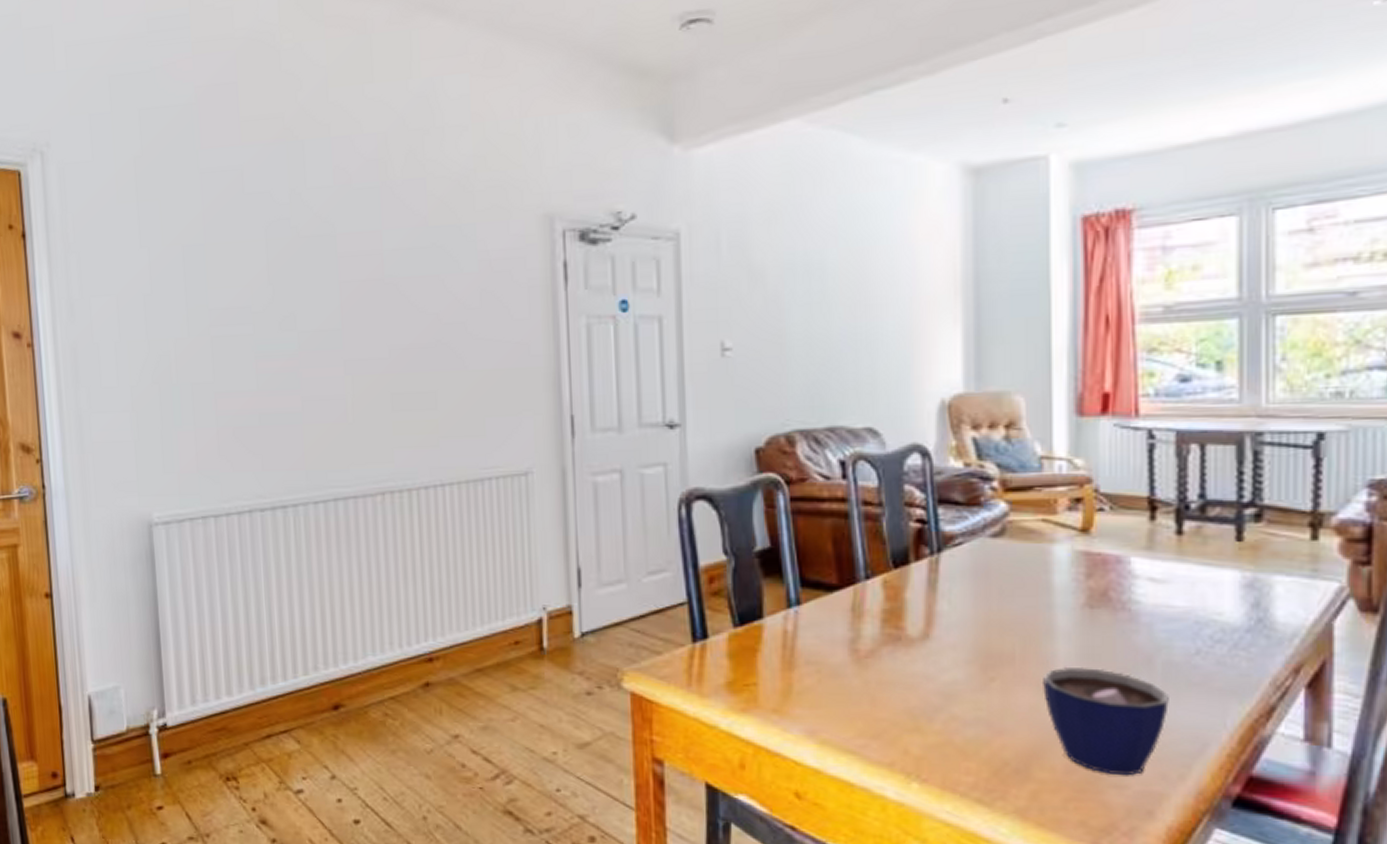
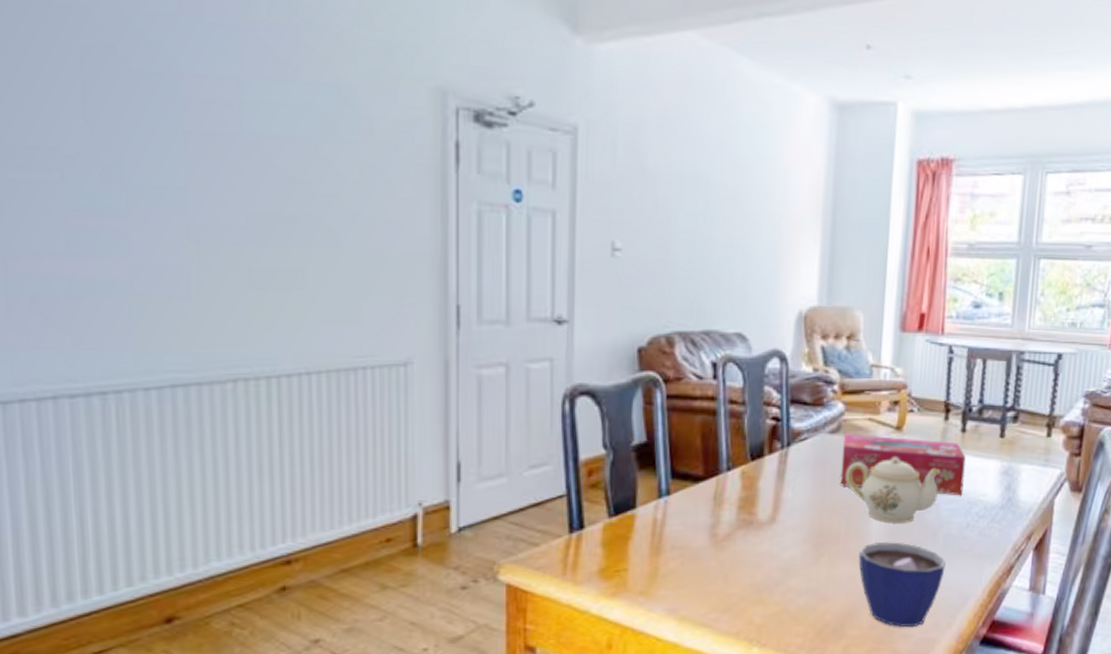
tissue box: none [1009,537,1188,614] -> present [840,433,967,496]
teapot: none [1017,565,1150,645] -> present [845,457,940,523]

